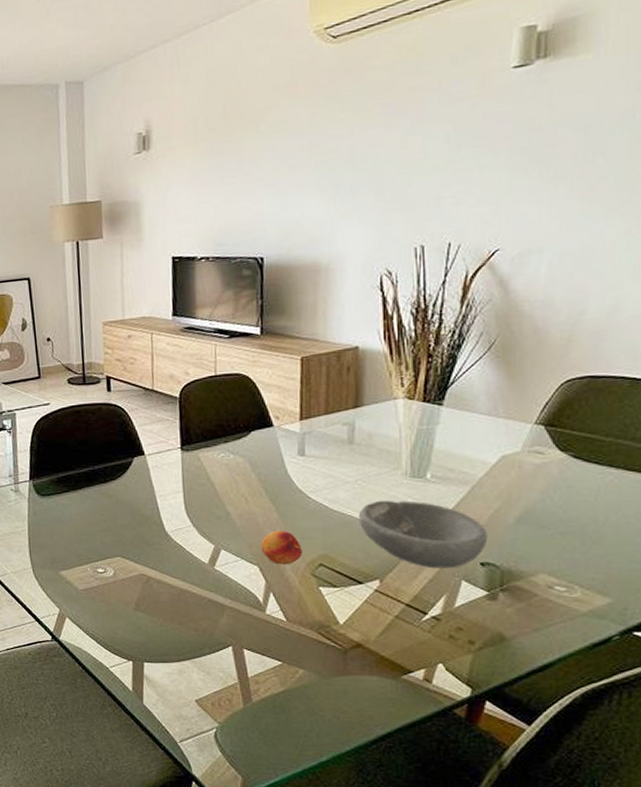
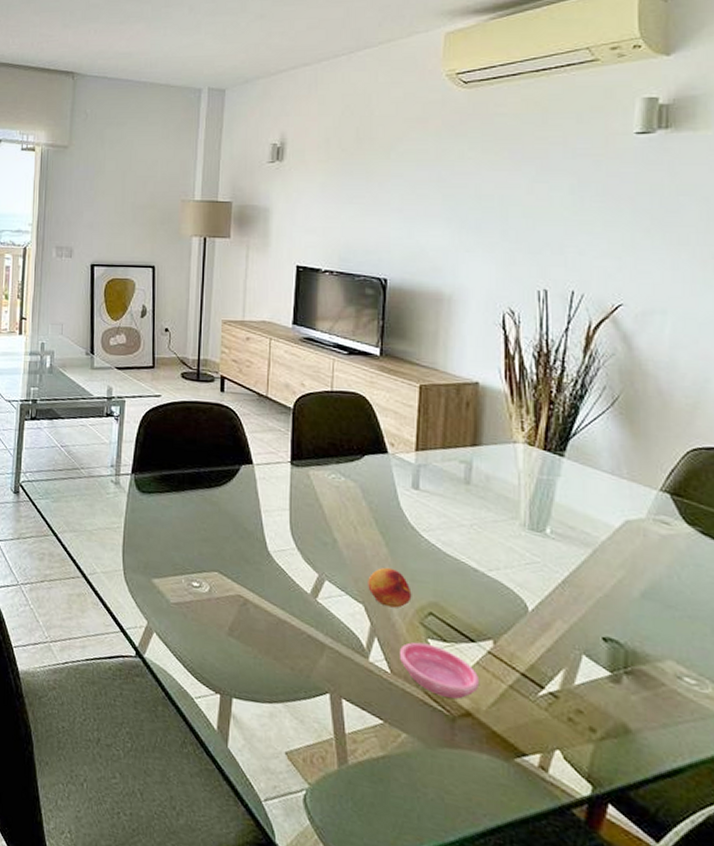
saucer: none [294,591,369,634] -> present [400,642,480,699]
bowl: present [358,500,488,569] -> none [472,550,611,639]

